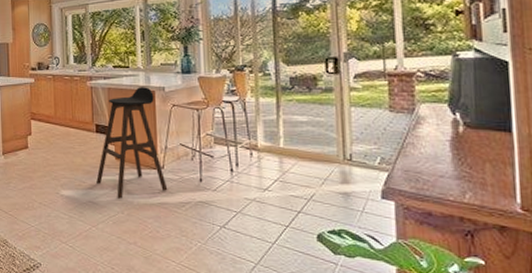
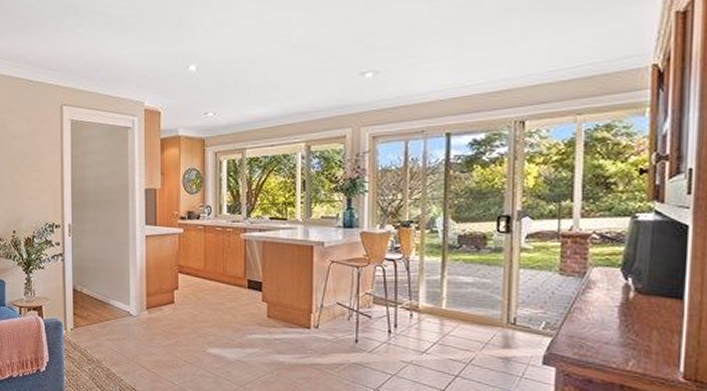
bar stool: present [96,87,168,199] -> none [246,241,321,358]

